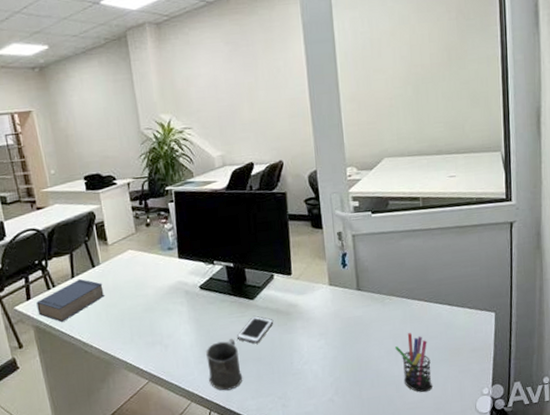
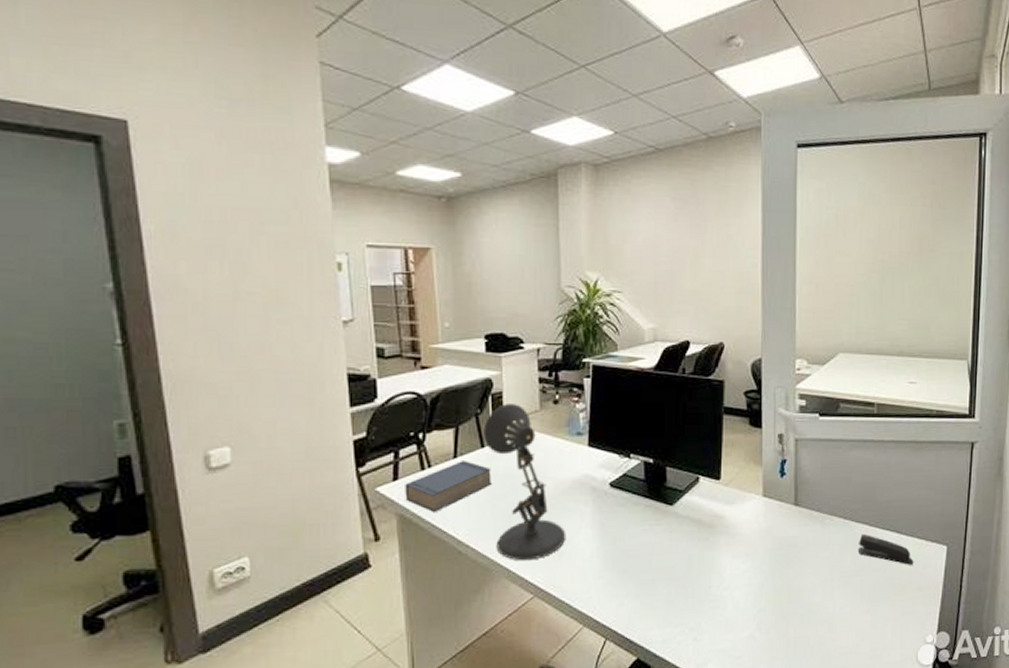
desk lamp: none [92,230,169,355] -> present [483,404,566,561]
mug: present [206,338,243,391] -> none [608,550,650,616]
cell phone: present [237,315,274,344] -> none [649,525,694,560]
pen holder: present [395,333,432,393] -> none [832,562,871,635]
stapler: none [415,308,466,332] -> present [857,533,914,565]

